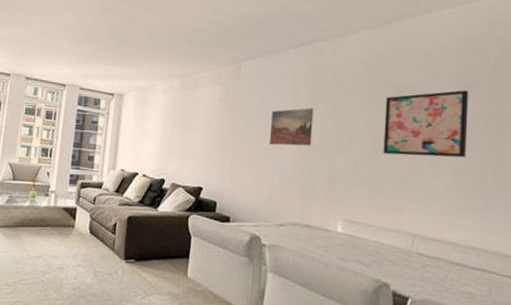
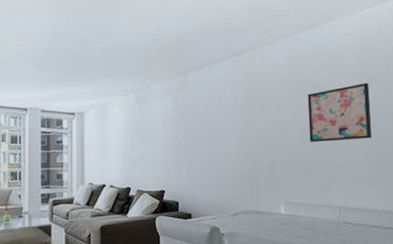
wall art: present [269,108,314,146] -> none [217,110,253,144]

